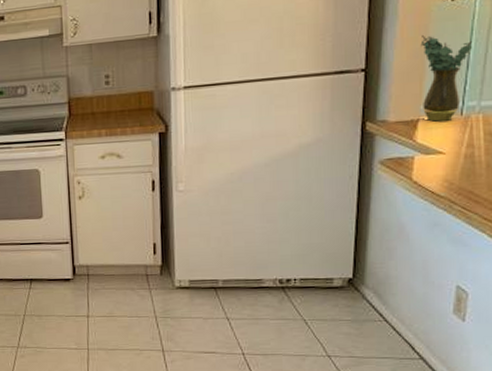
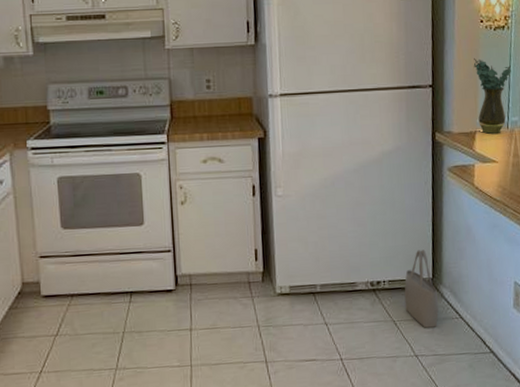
shopping bag: none [318,248,359,329] -> present [404,250,439,328]

